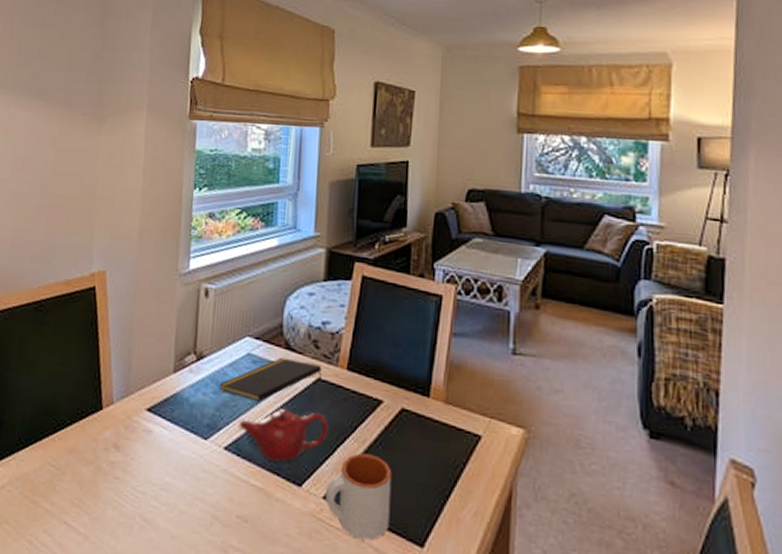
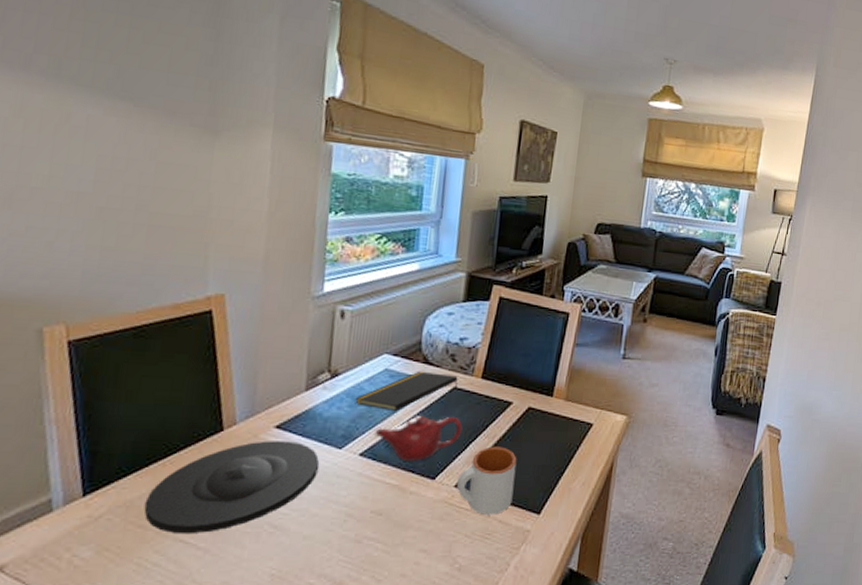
plate: none [36,423,187,518] -> present [144,440,320,534]

